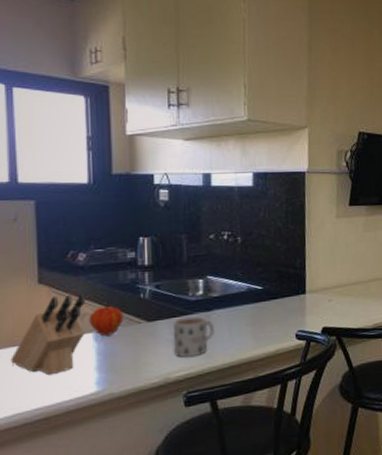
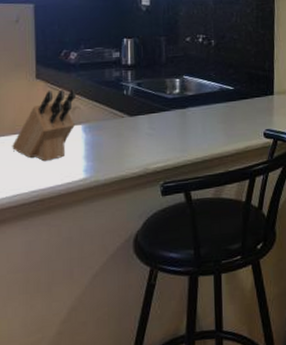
fruit: present [88,302,124,337] -> none [78,98,109,129]
mug: present [172,316,216,358] -> none [151,112,190,151]

